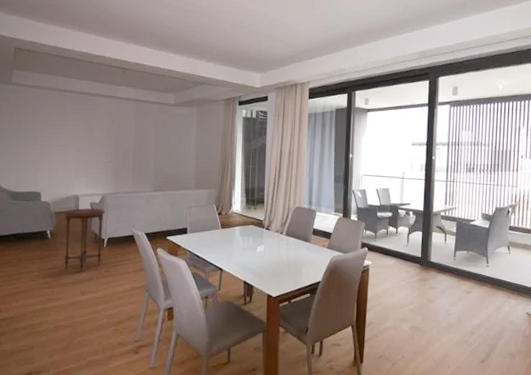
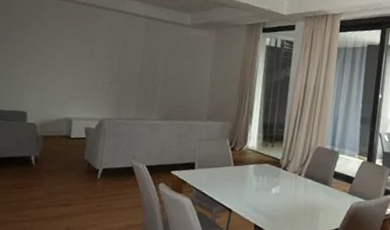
side table: present [63,208,105,271] -> none [49,133,102,204]

